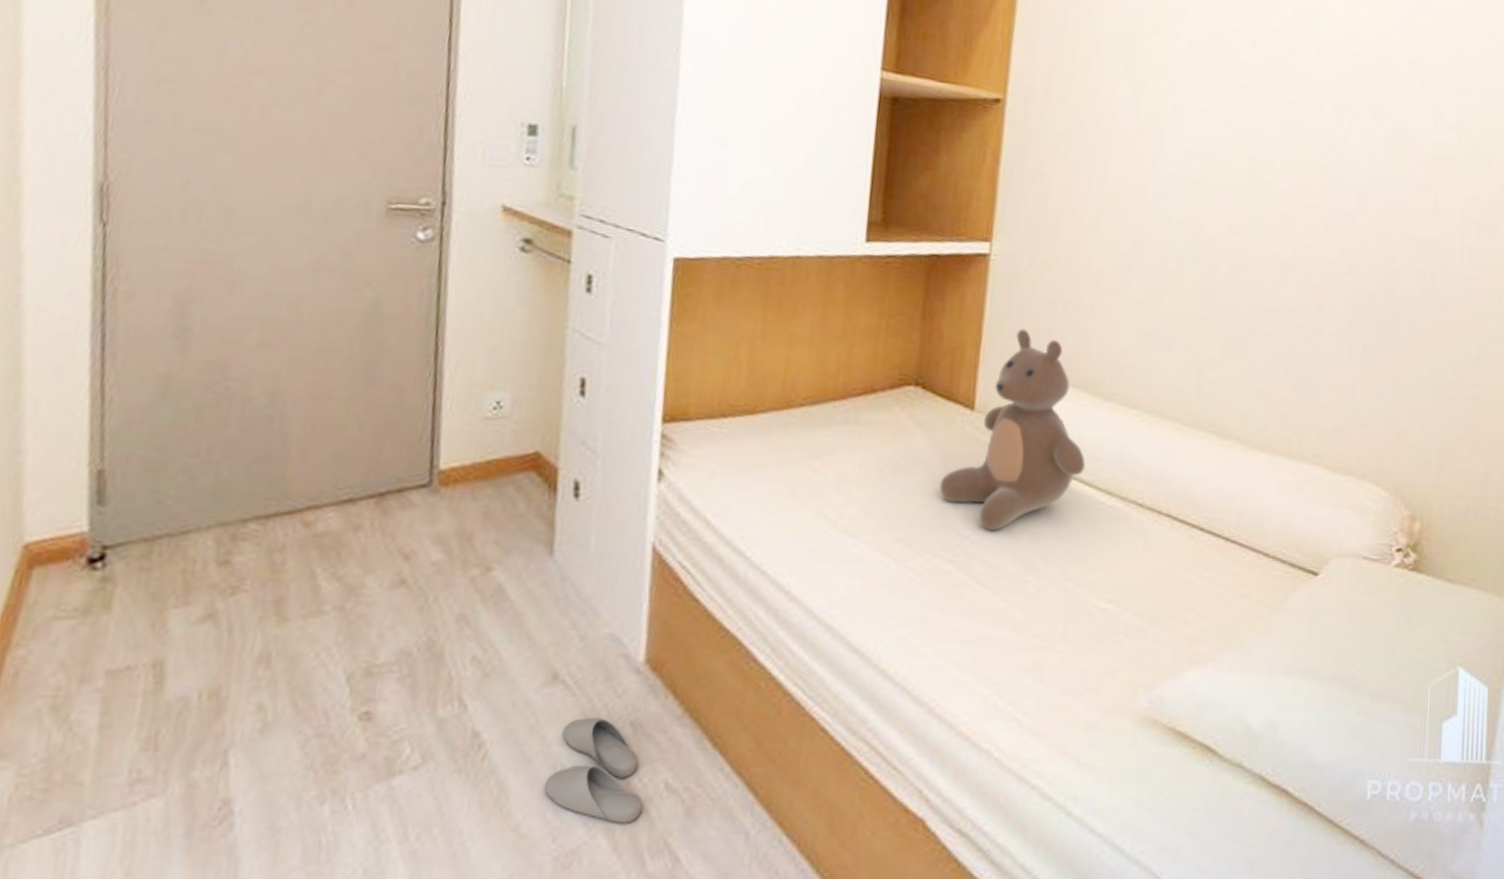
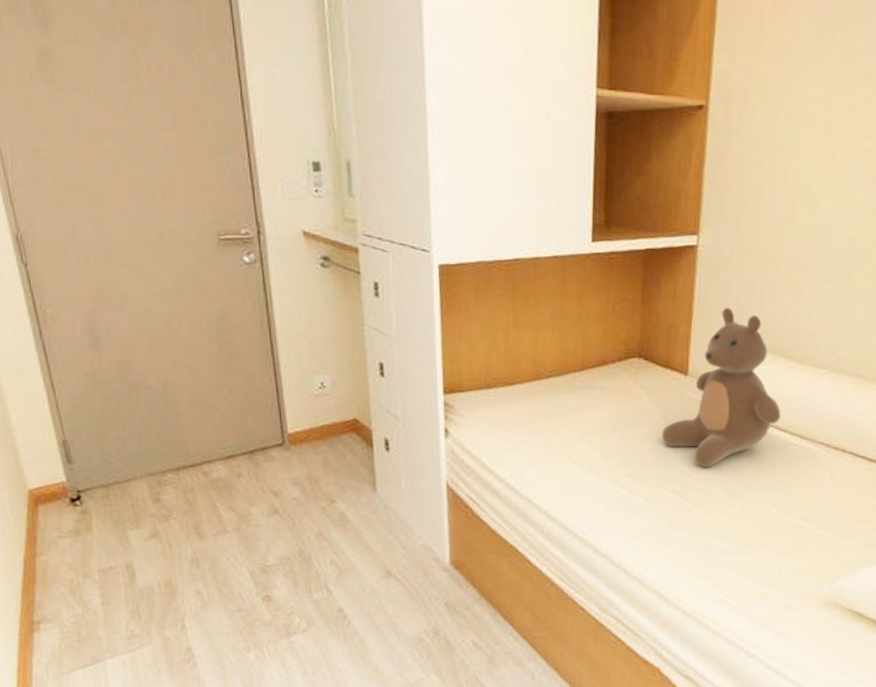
slippers: present [544,717,643,825] -> none [390,599,459,668]

